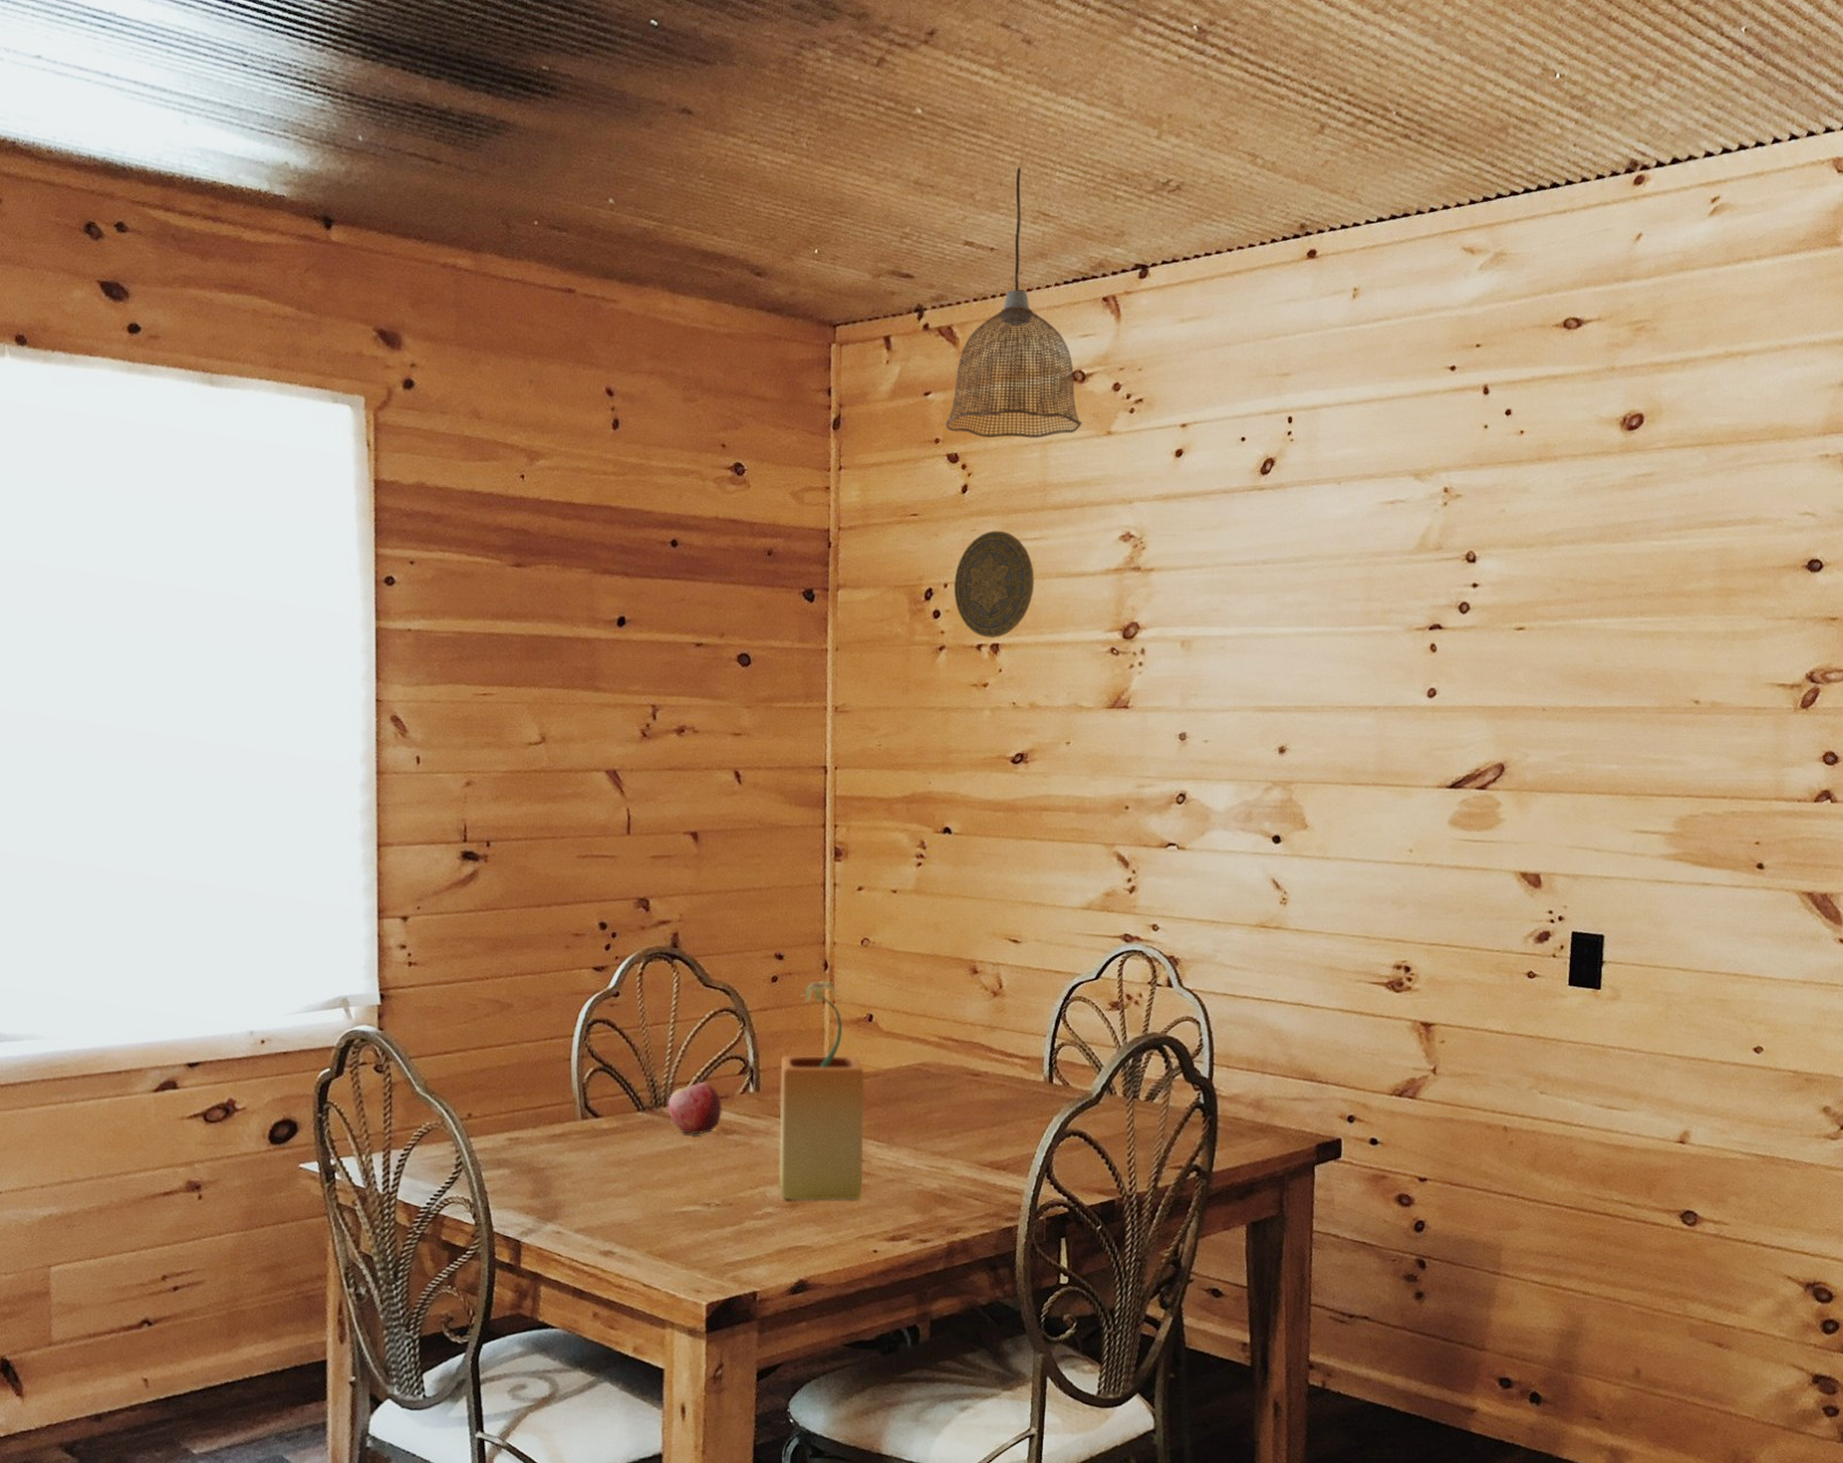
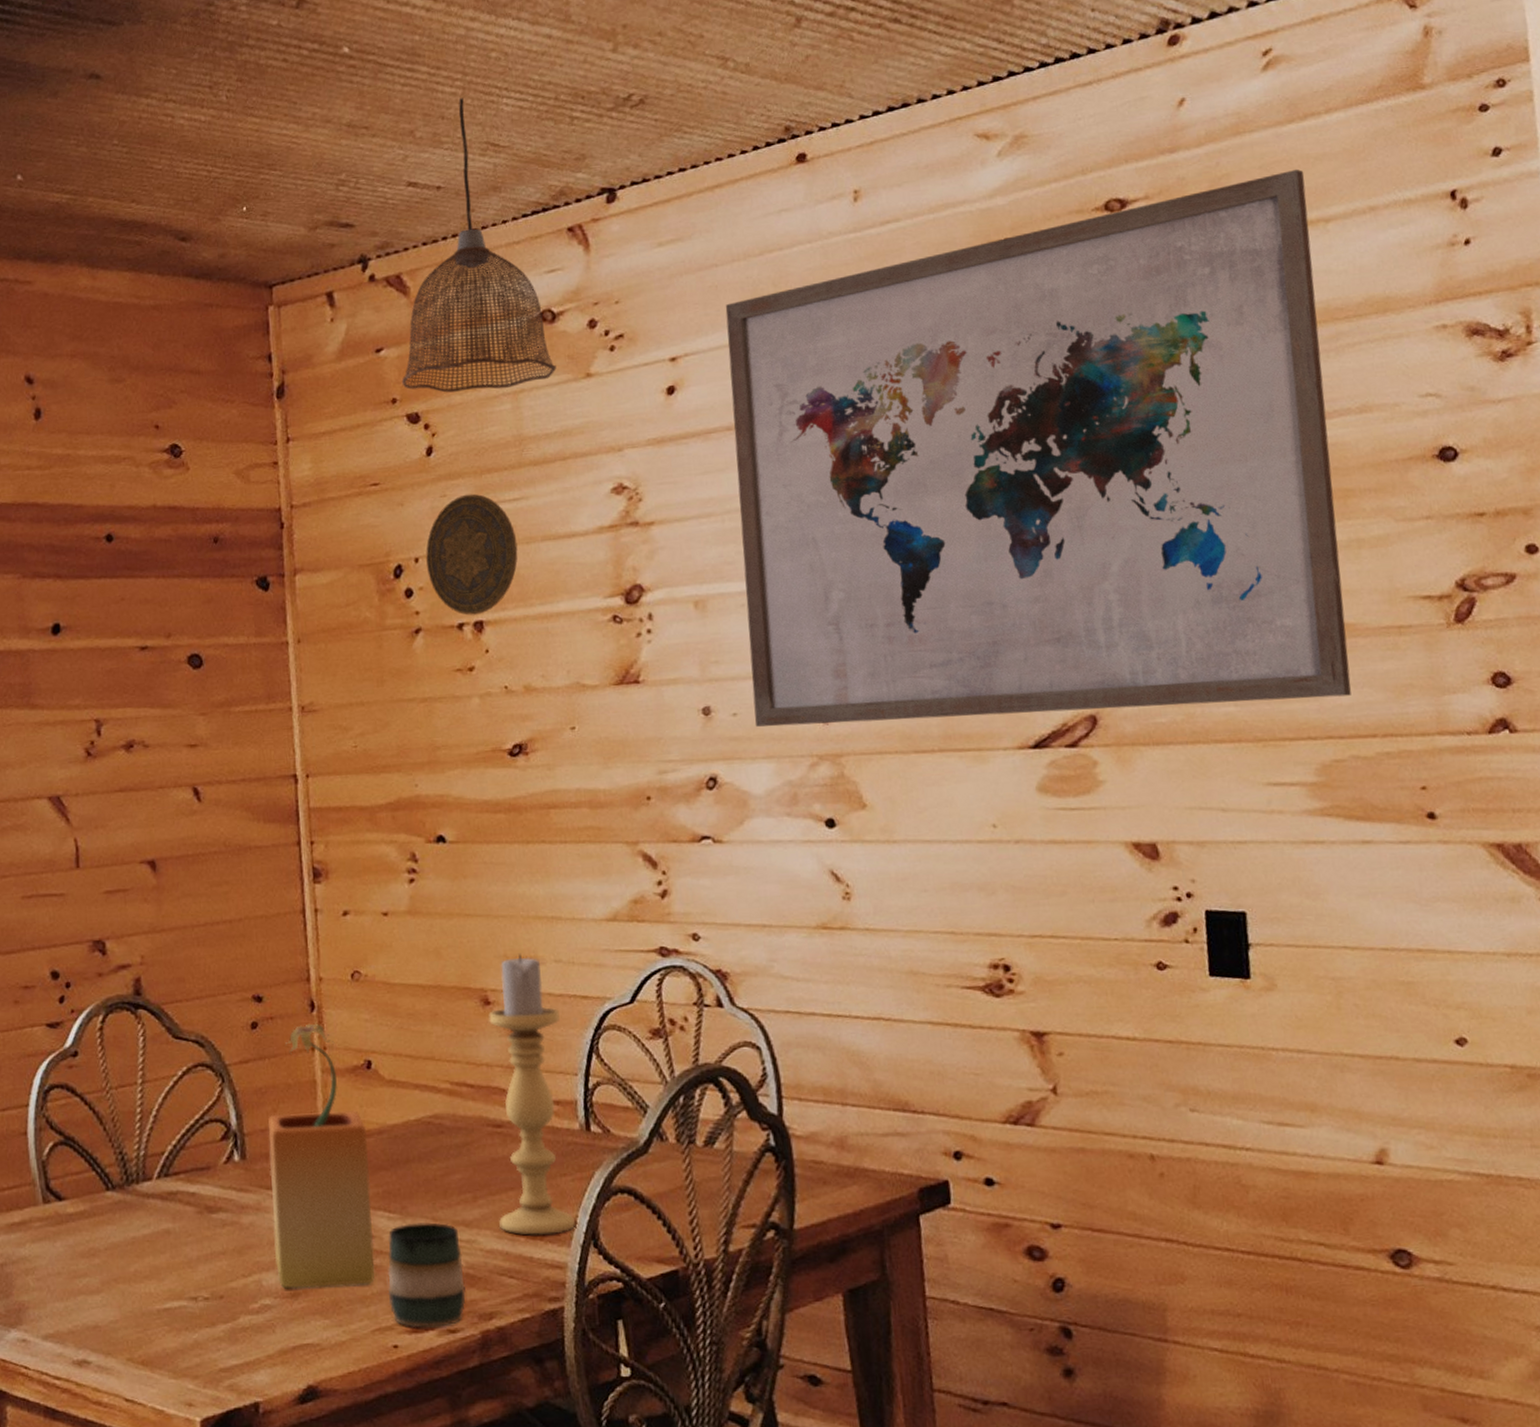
apple: present [667,1081,723,1134] -> none [140,1150,205,1215]
mug: none [872,1151,937,1237] -> present [388,1222,466,1328]
candle holder: none [970,932,1035,1166] -> present [488,953,577,1235]
wall art: none [1222,306,1732,763] -> present [725,169,1351,727]

